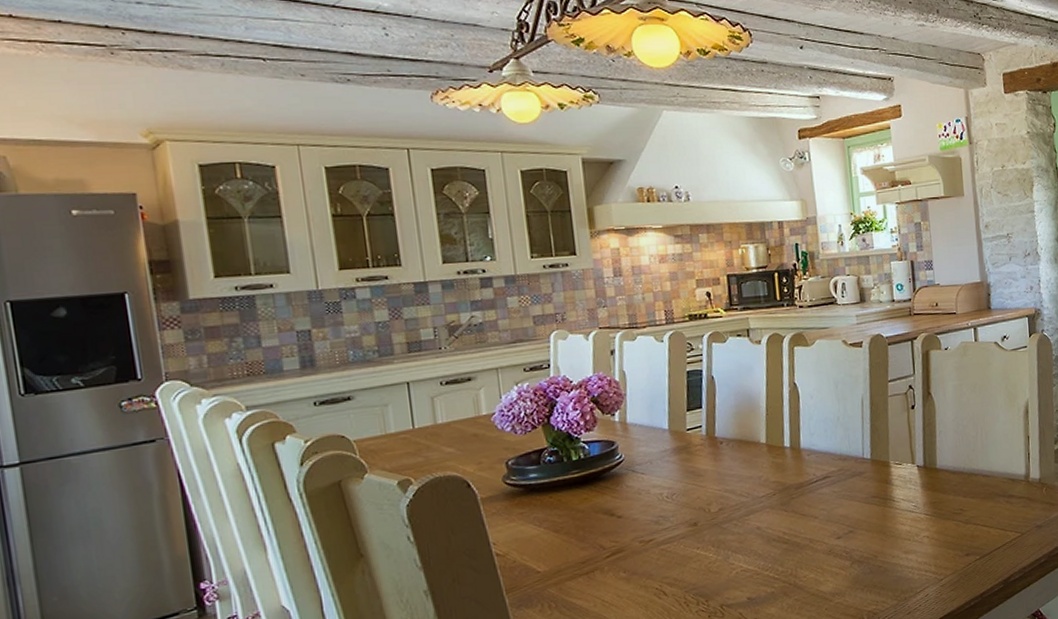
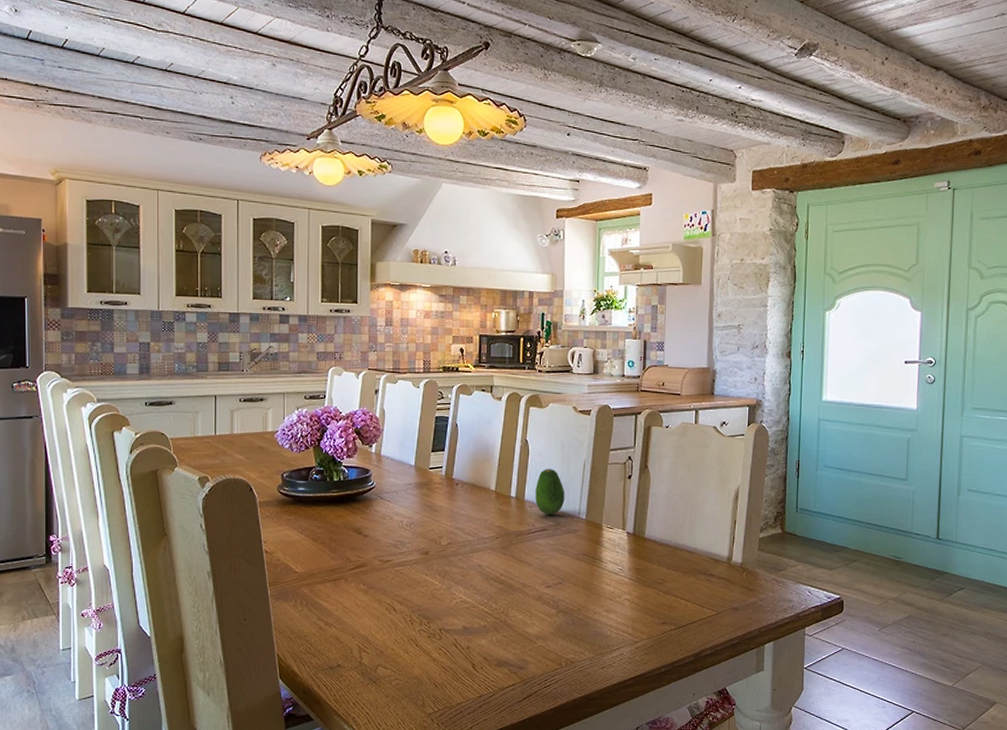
fruit: none [811,410,846,461] -> present [535,469,565,515]

